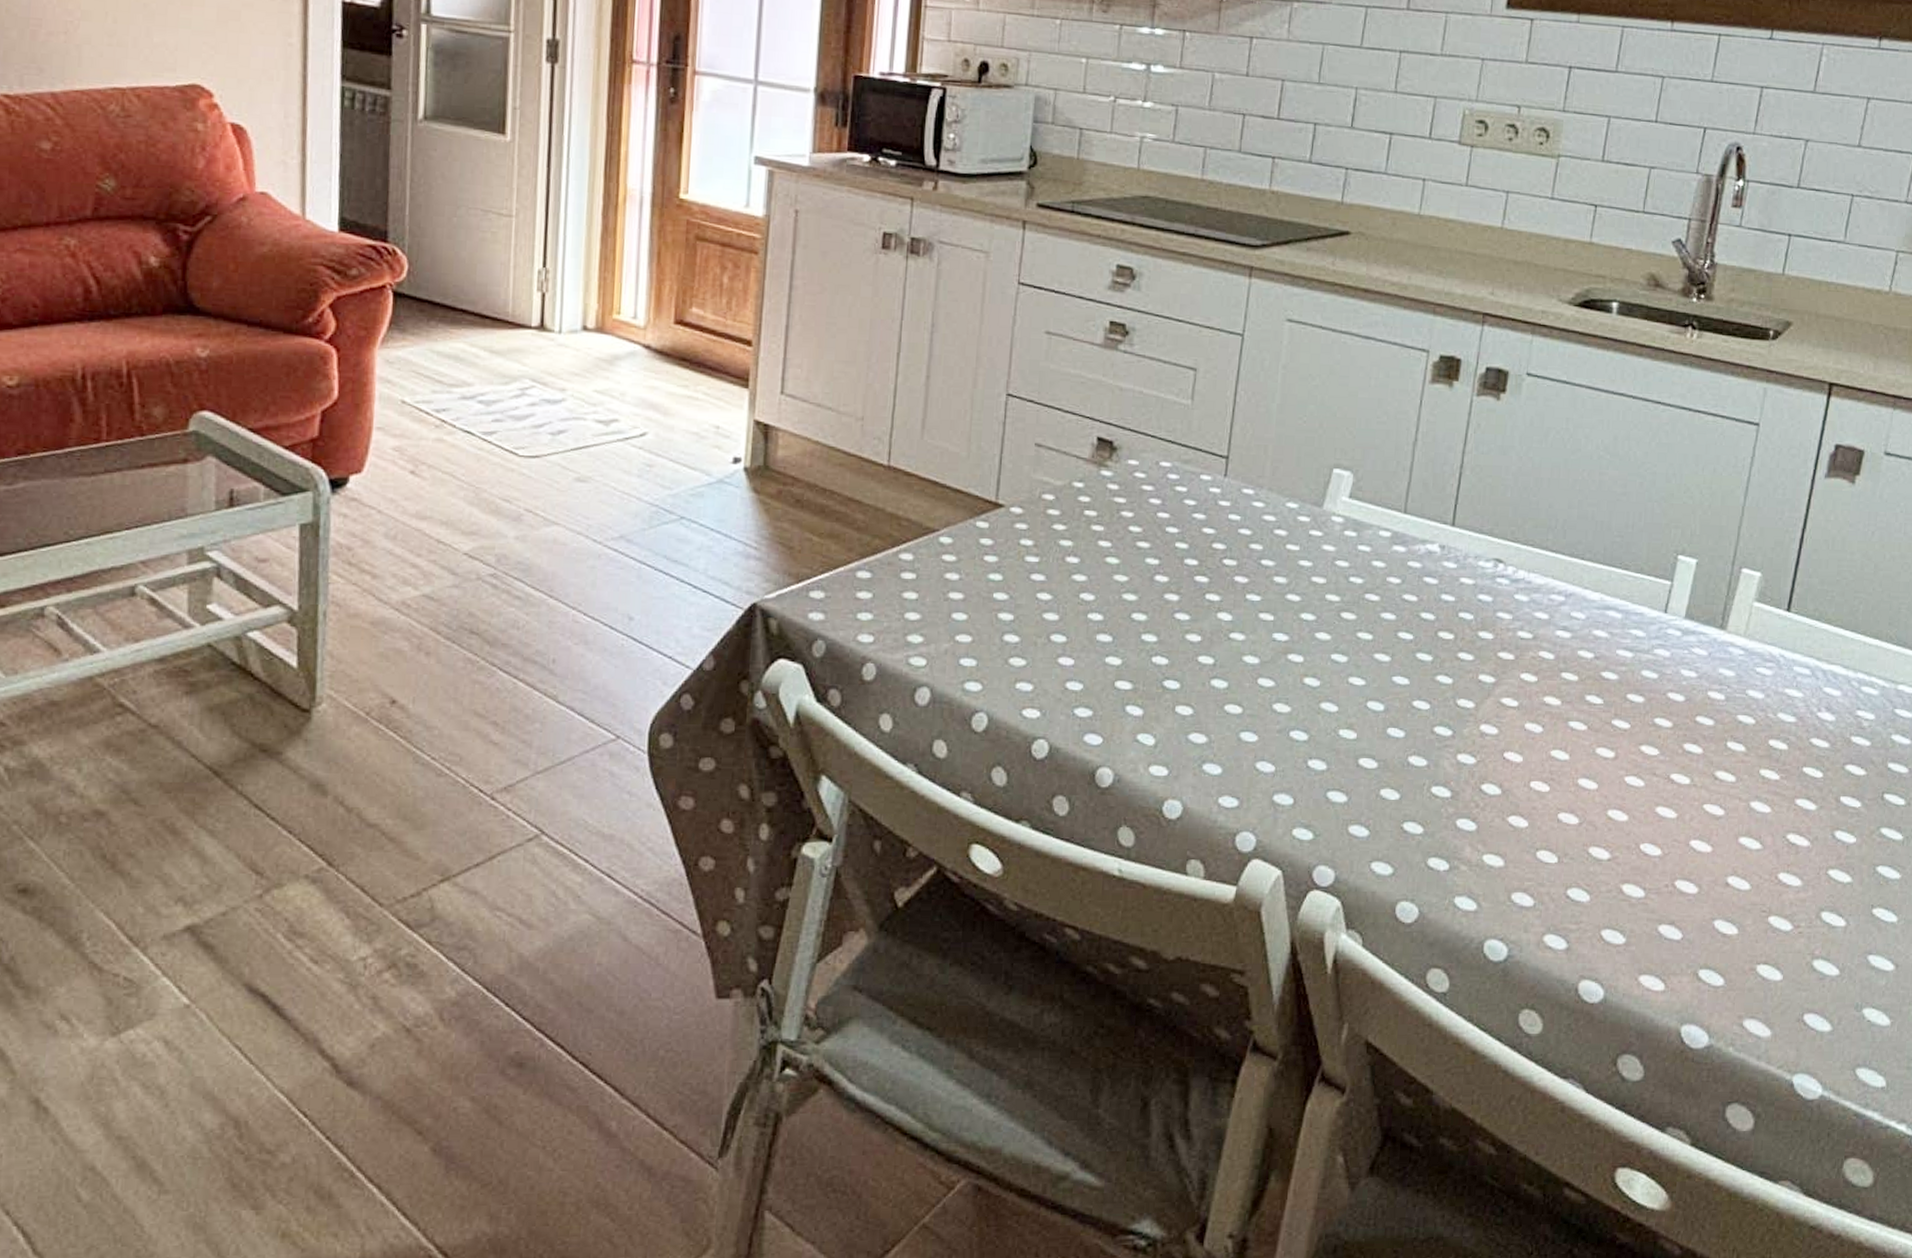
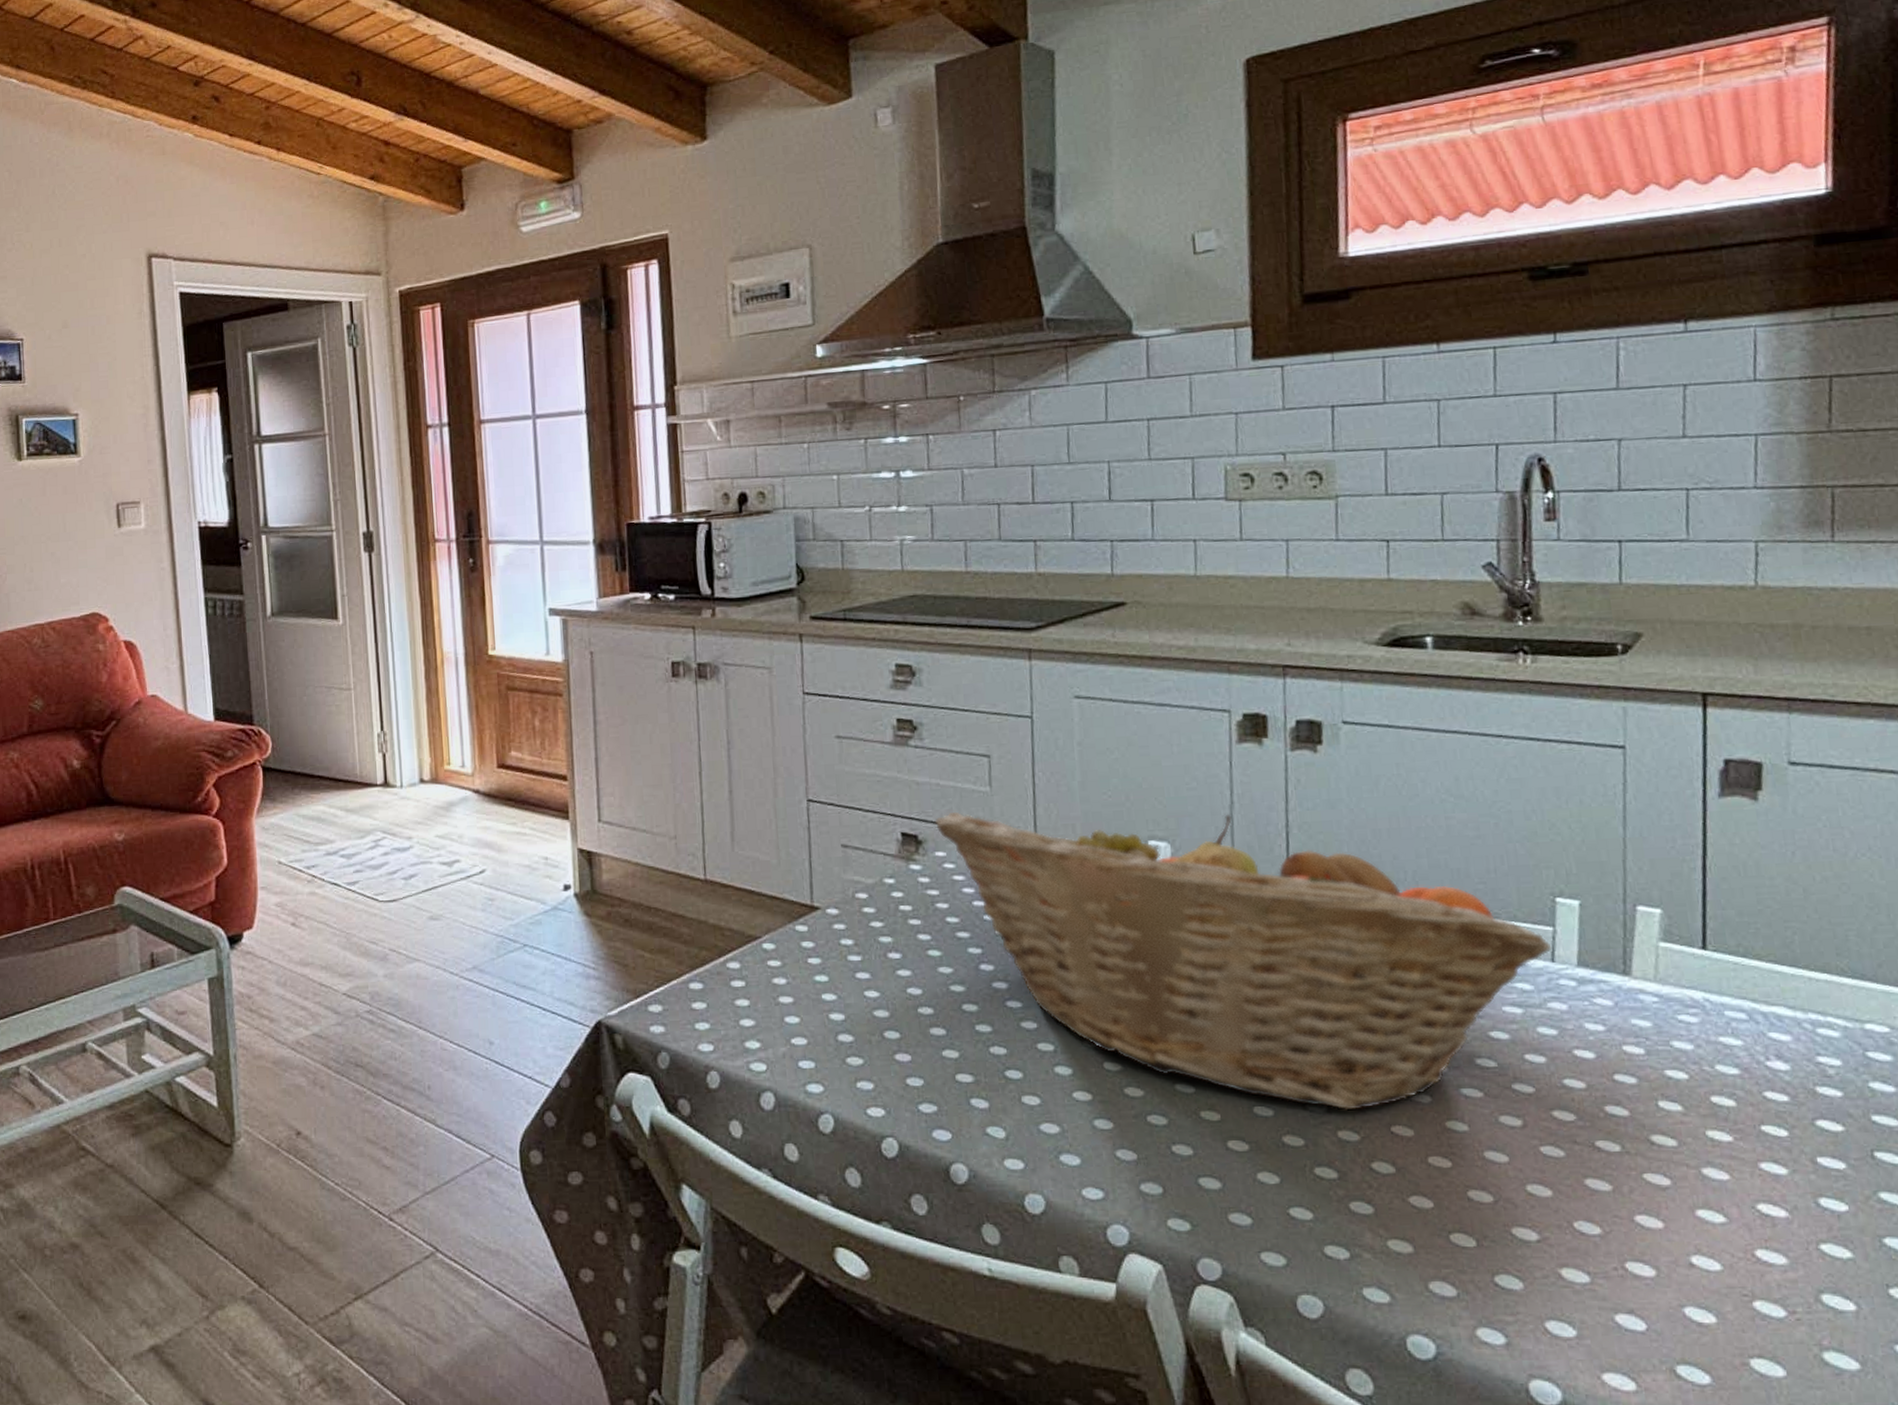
fruit basket: none [1132,421,1667,736] -> present [934,811,1552,1111]

